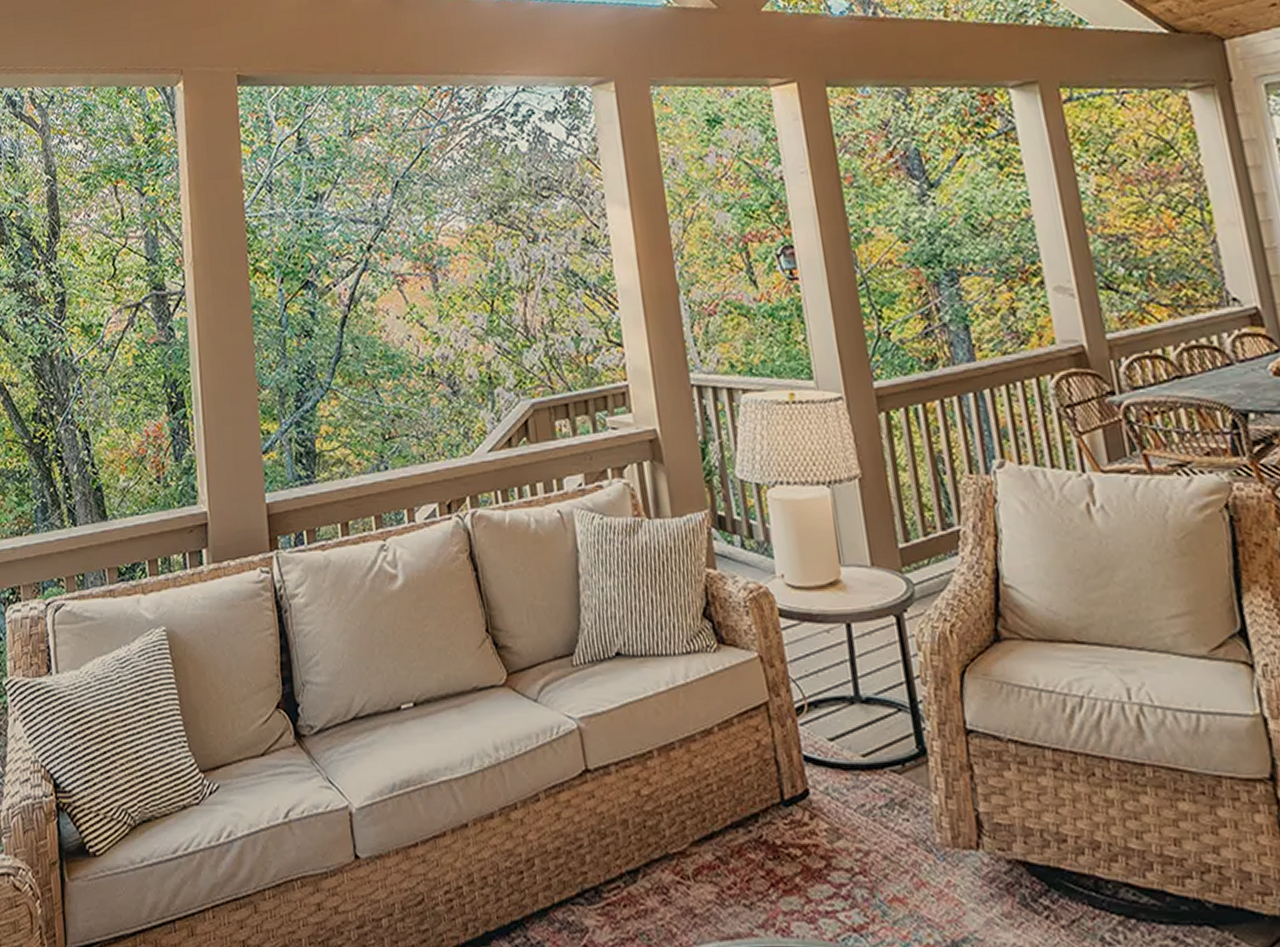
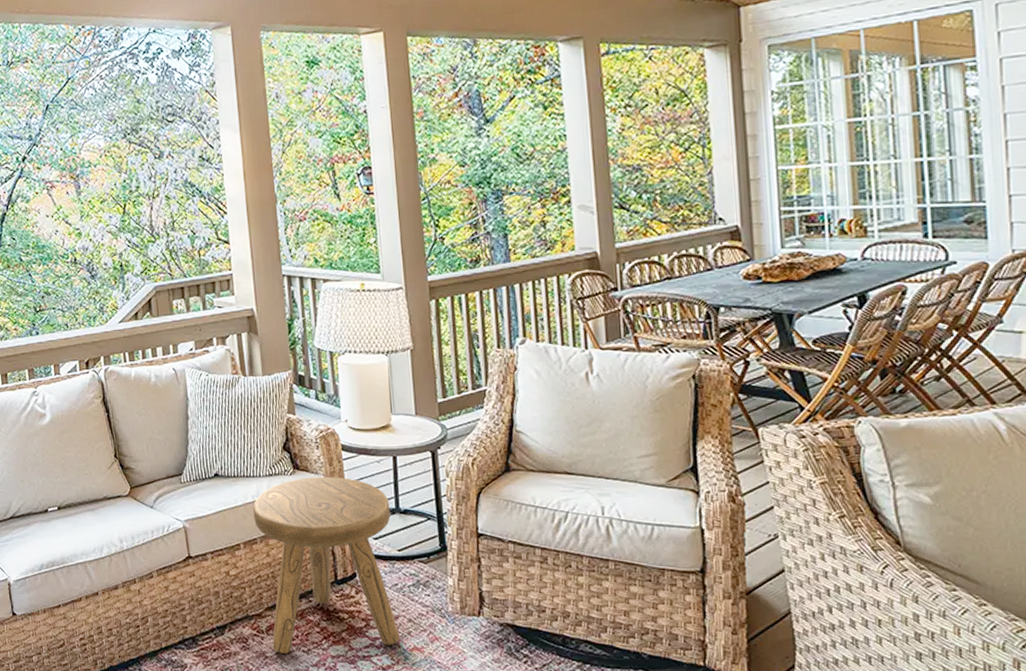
stool: none [667,653,875,909] -> present [253,477,401,653]

